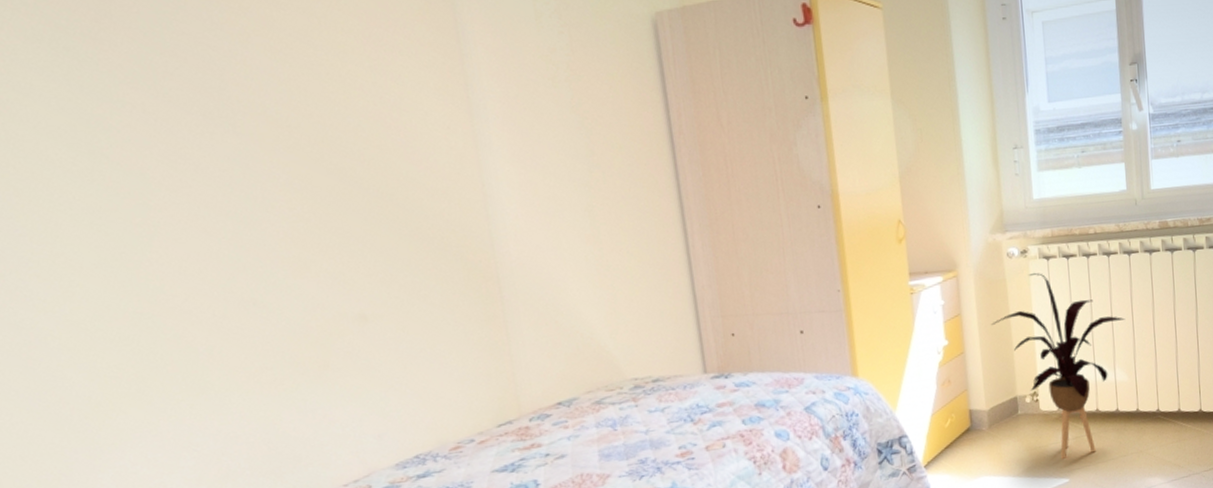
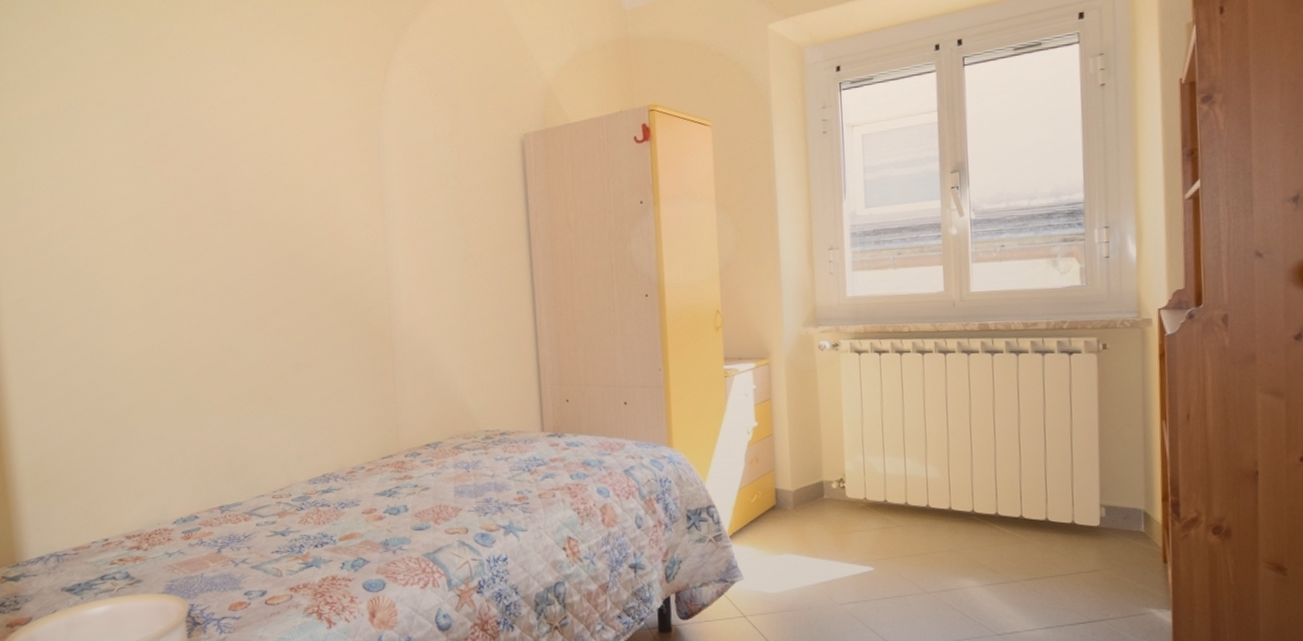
house plant: present [991,272,1126,459] -> none [800,365,940,547]

